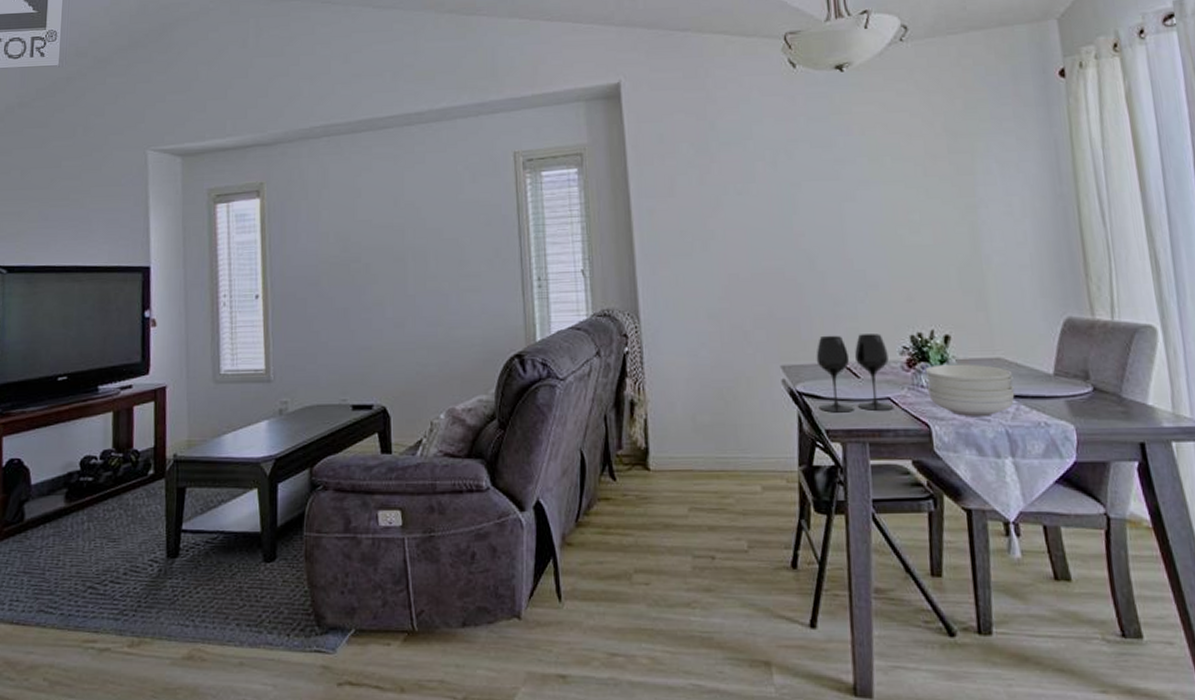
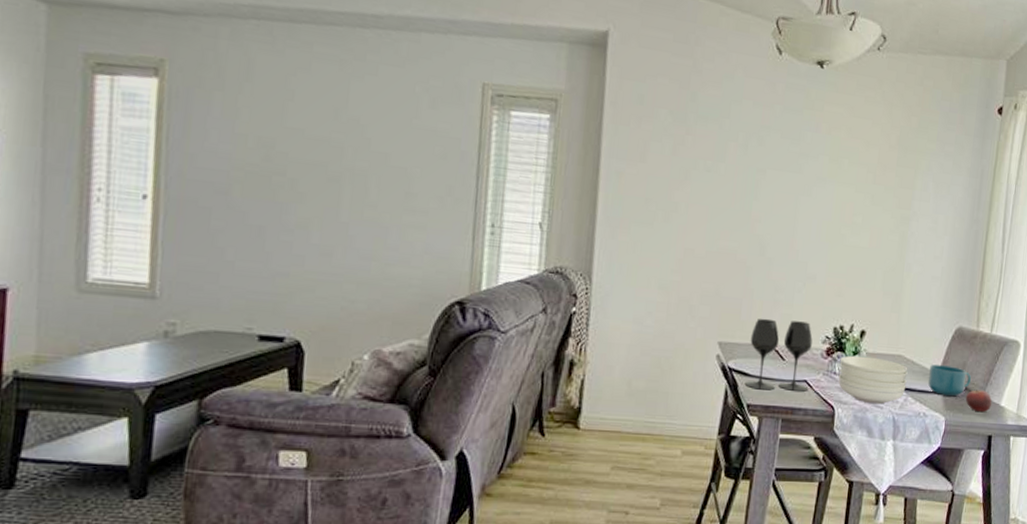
cup: none [1040,364,1099,400] -> present [927,364,971,397]
fruit: none [1096,388,1136,416] -> present [965,390,993,413]

